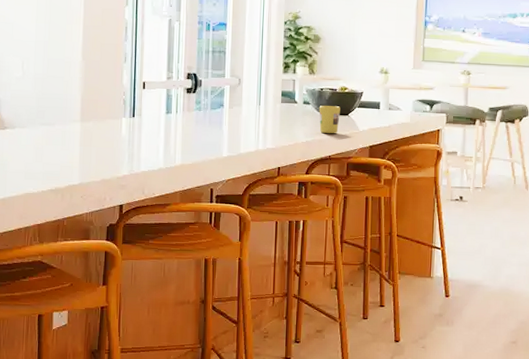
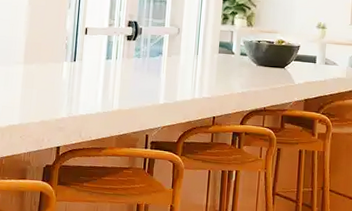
mug: present [319,105,340,134] -> none [255,57,277,86]

